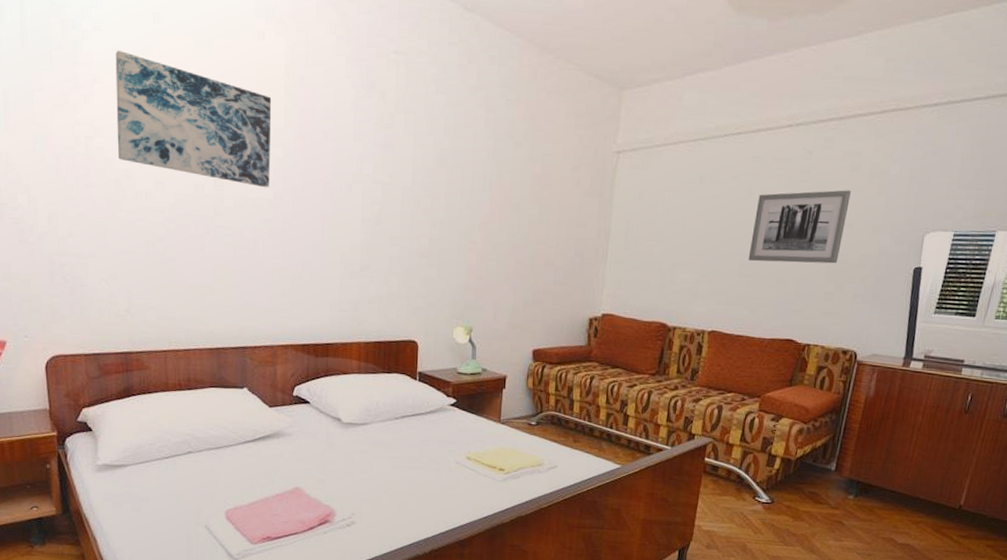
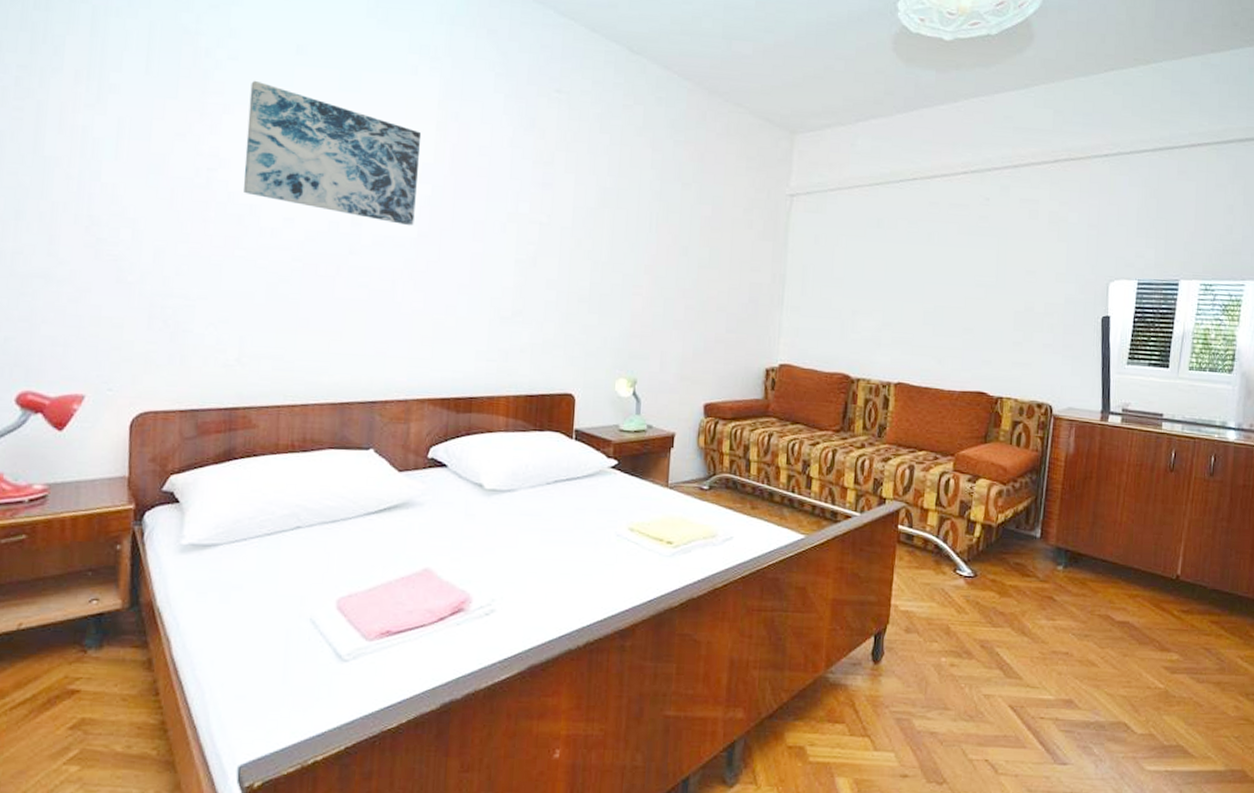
wall art: present [748,190,851,264] -> none [931,237,1031,312]

